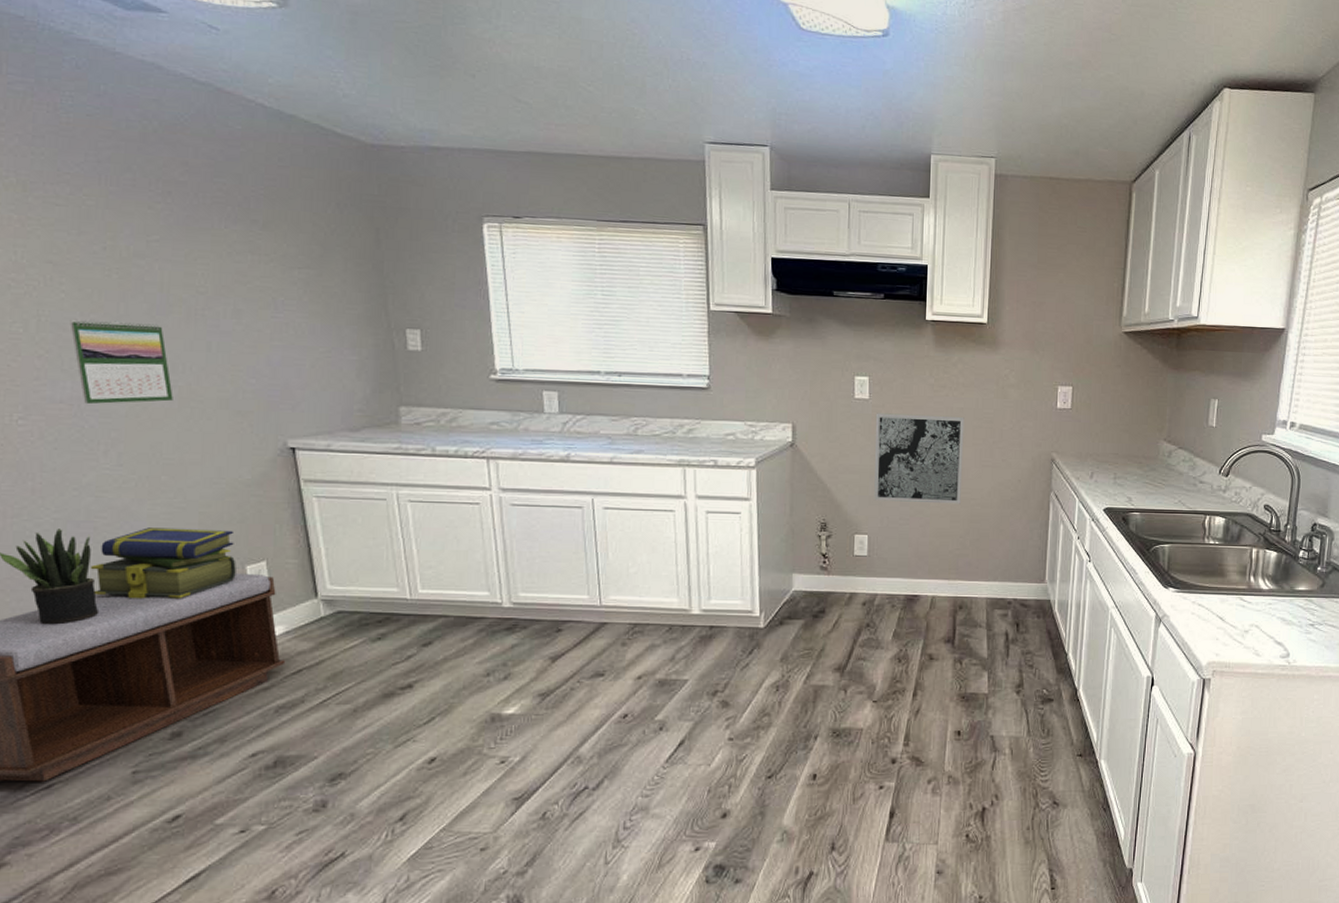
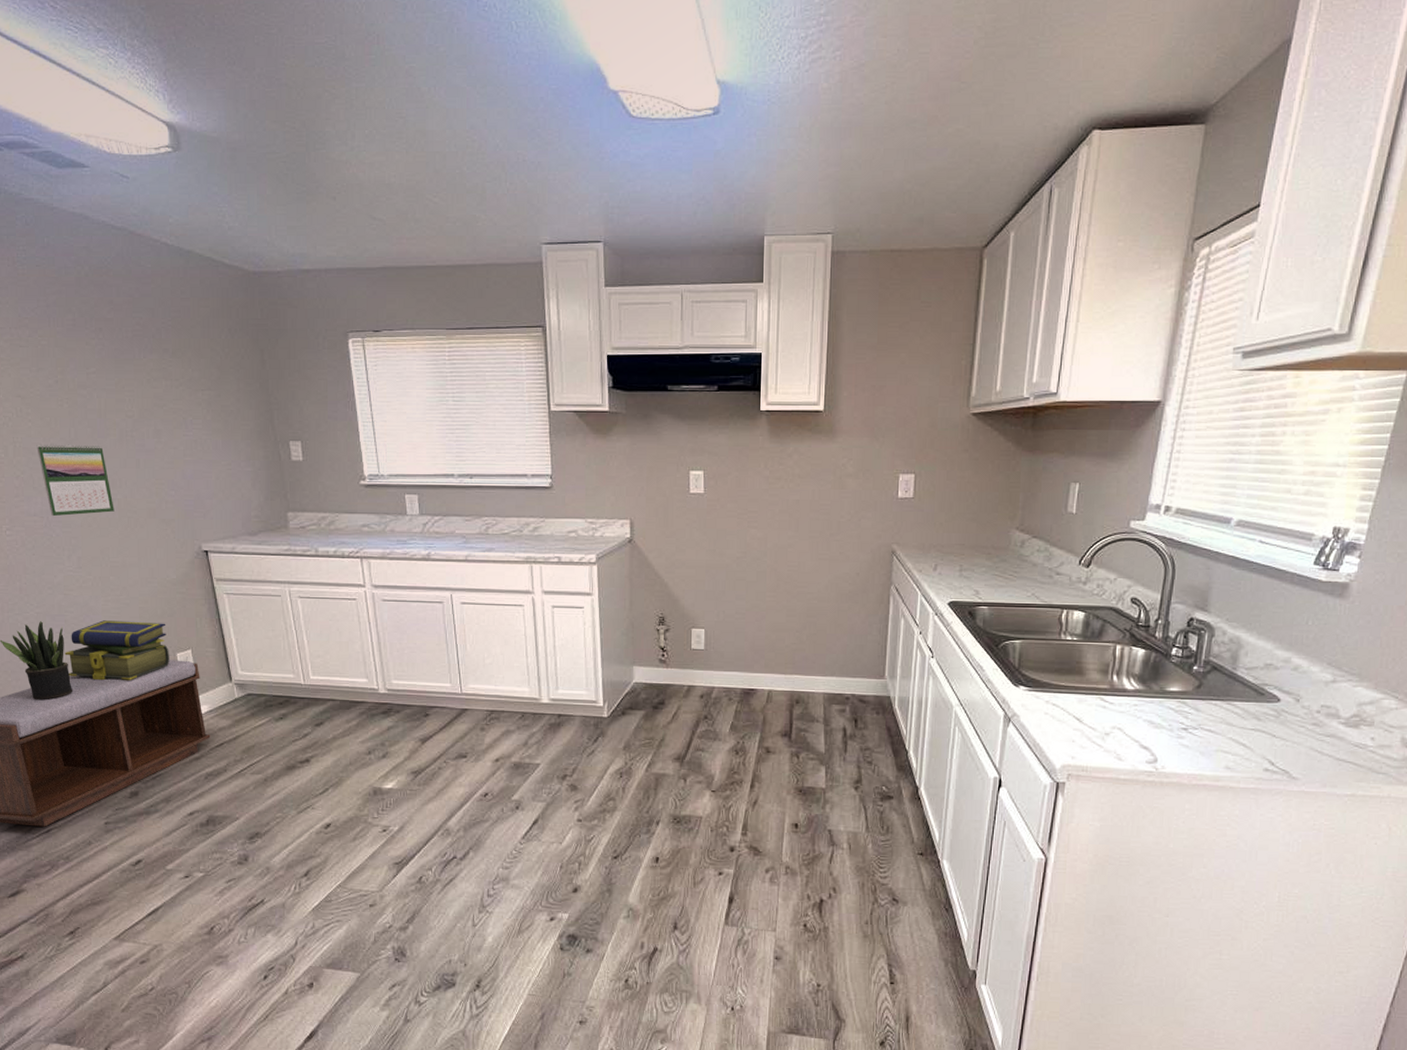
wall art: present [874,413,964,504] -> none [710,507,800,598]

